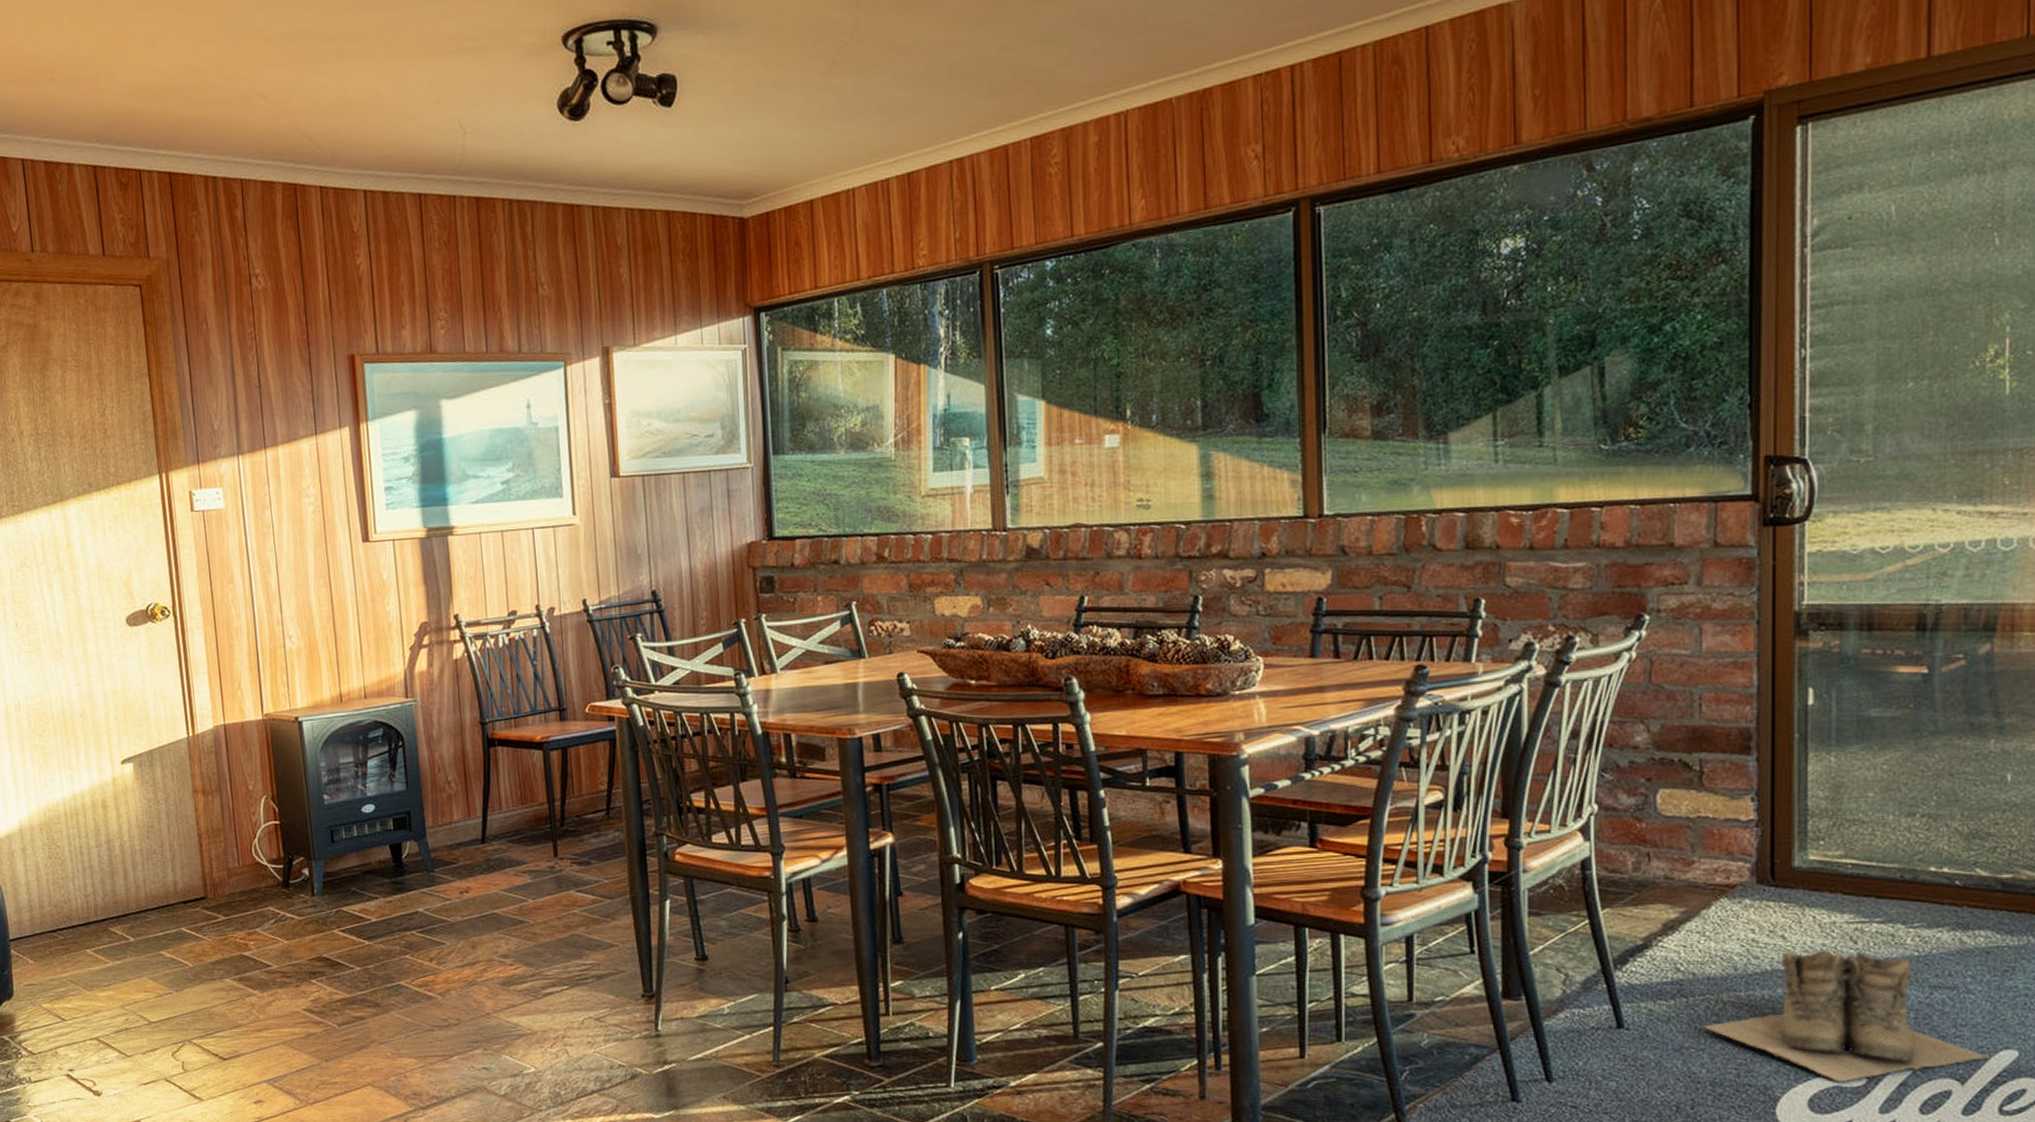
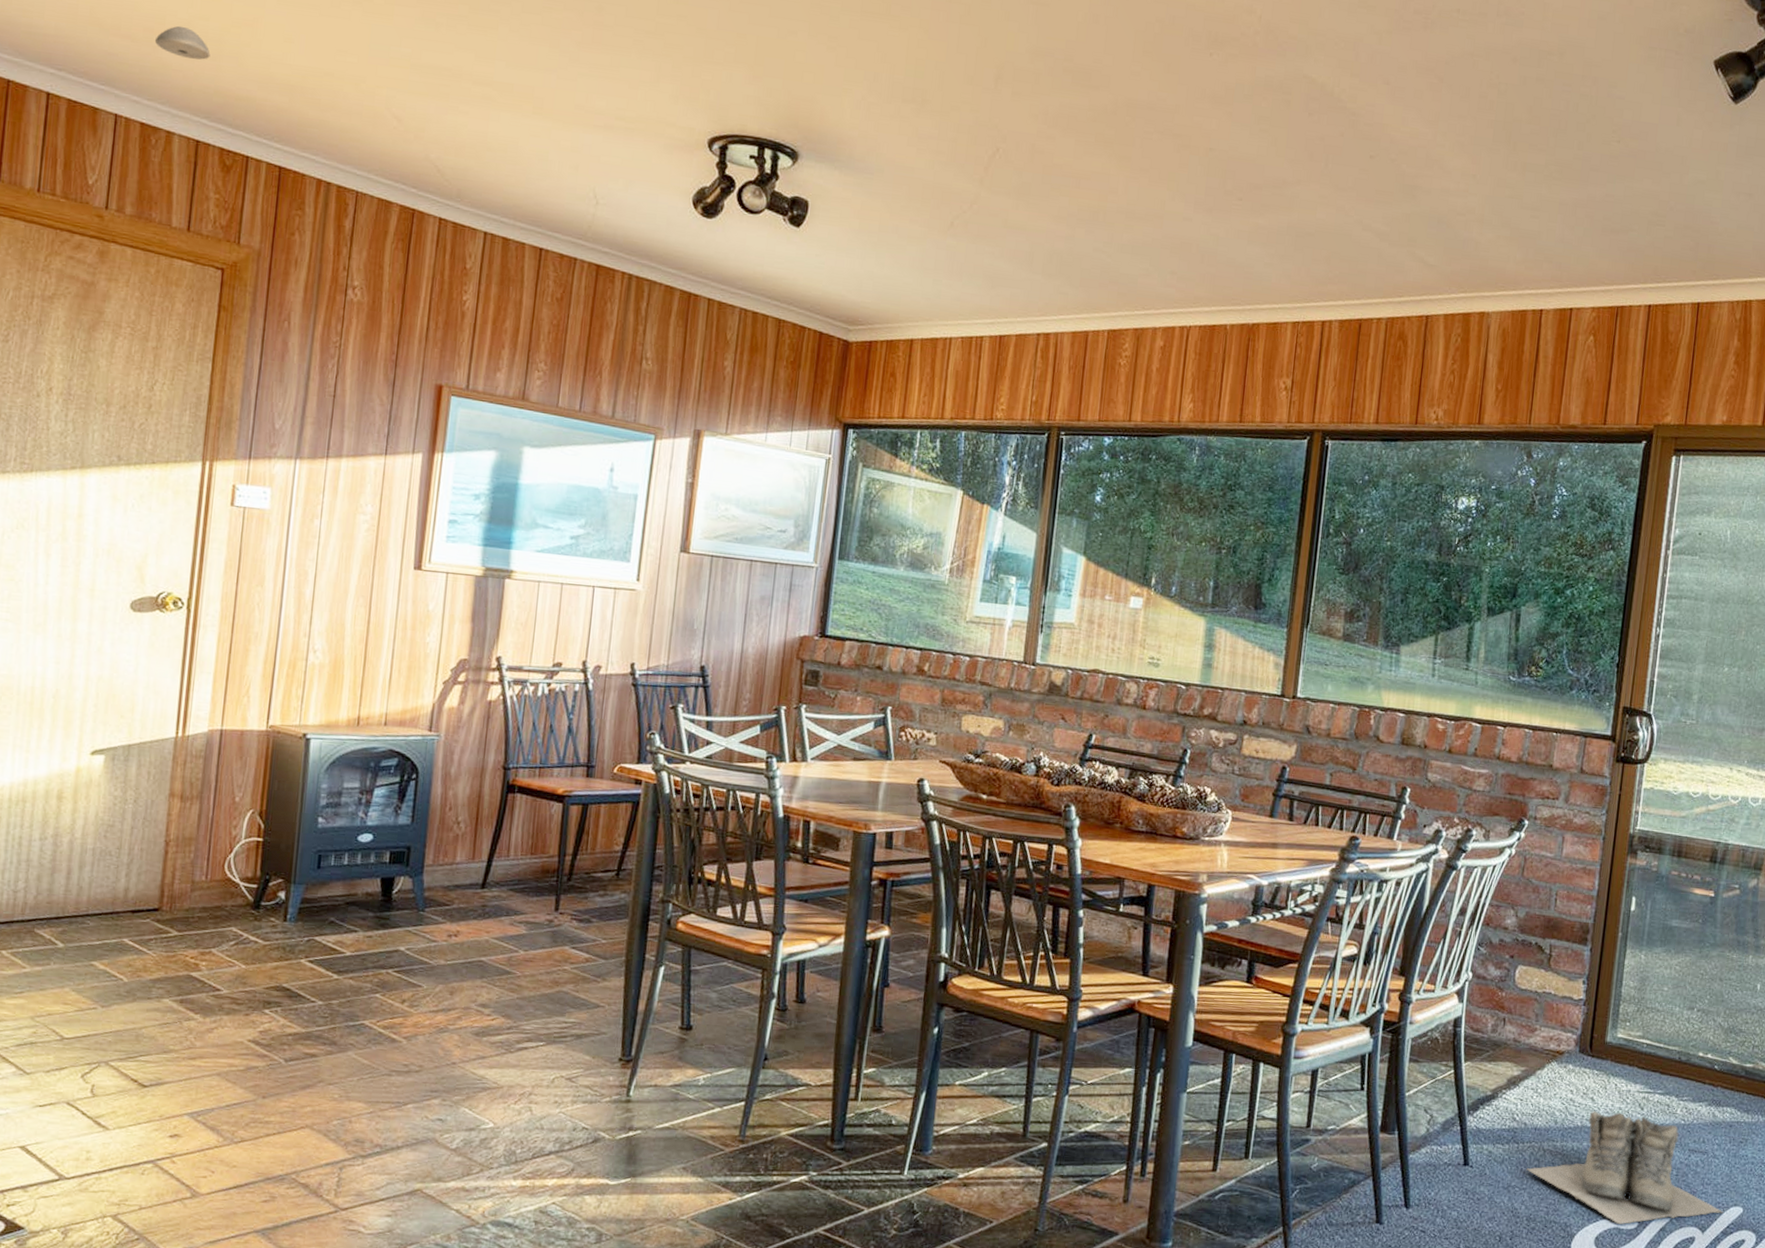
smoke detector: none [39,57,89,88] -> present [154,25,211,60]

